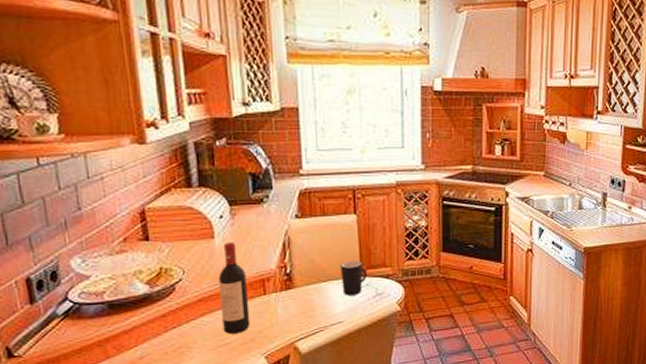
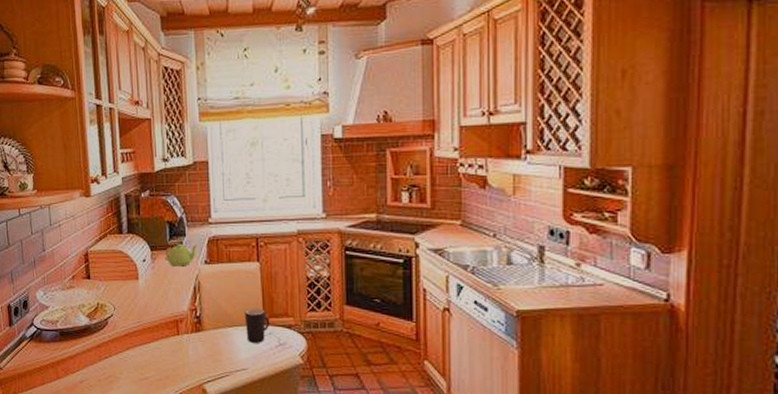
wine bottle: present [218,242,250,334] -> none [141,284,166,369]
teapot: none [247,197,288,222] -> present [165,243,198,267]

